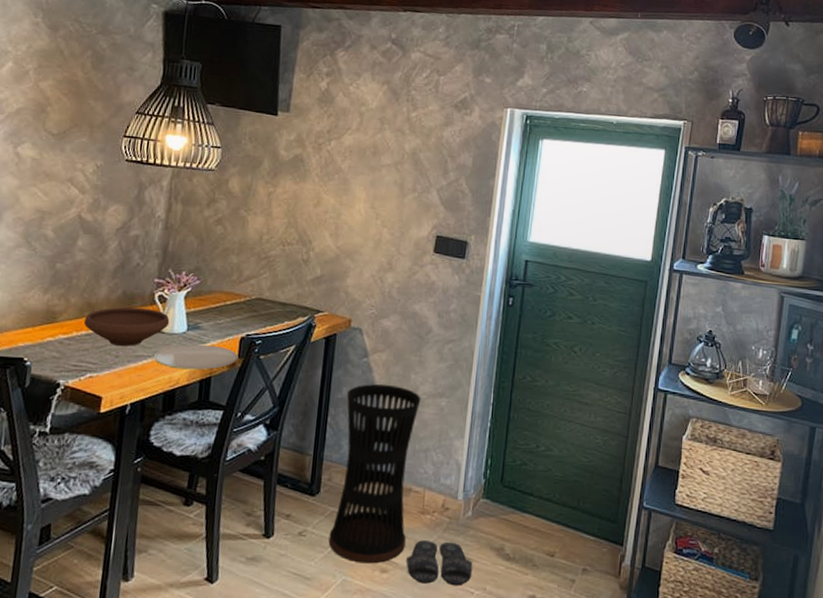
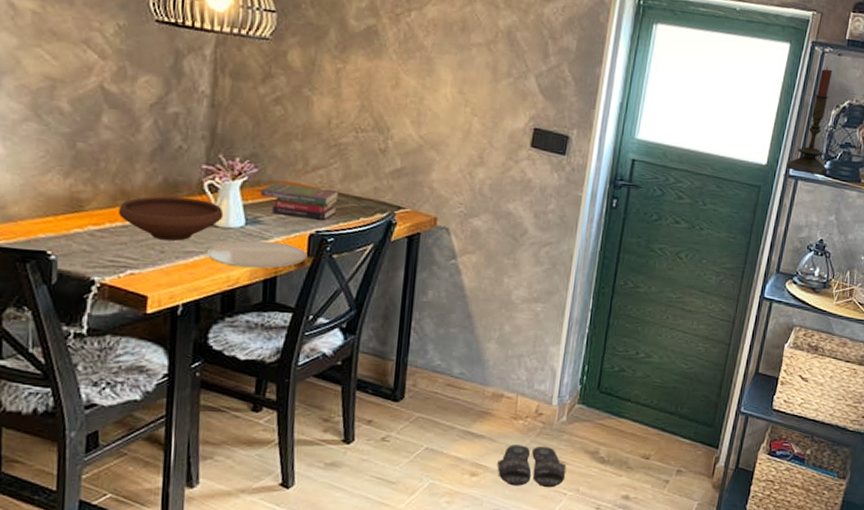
books: none [201,292,267,324] -> present [260,182,339,220]
umbrella stand: present [328,384,421,564] -> none [414,287,515,468]
candle: none [670,168,711,269] -> present [786,66,832,176]

